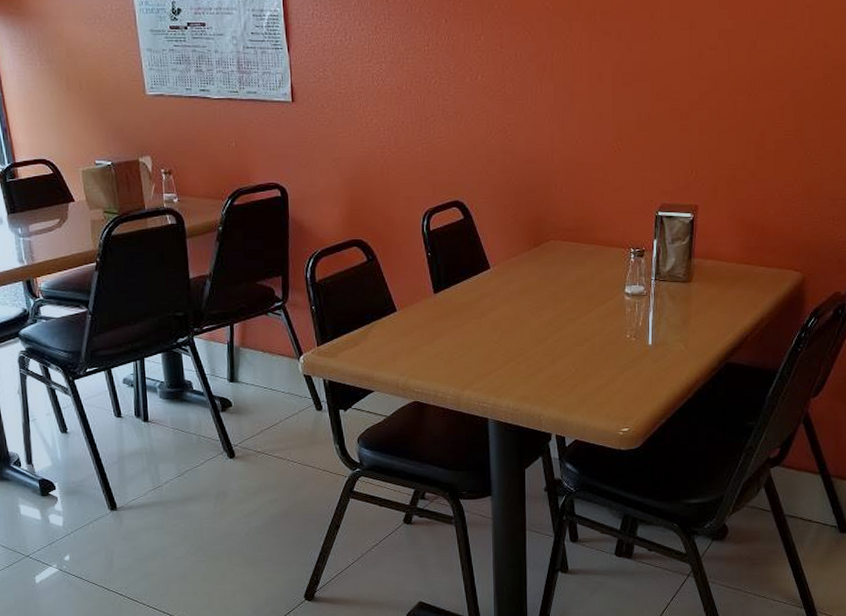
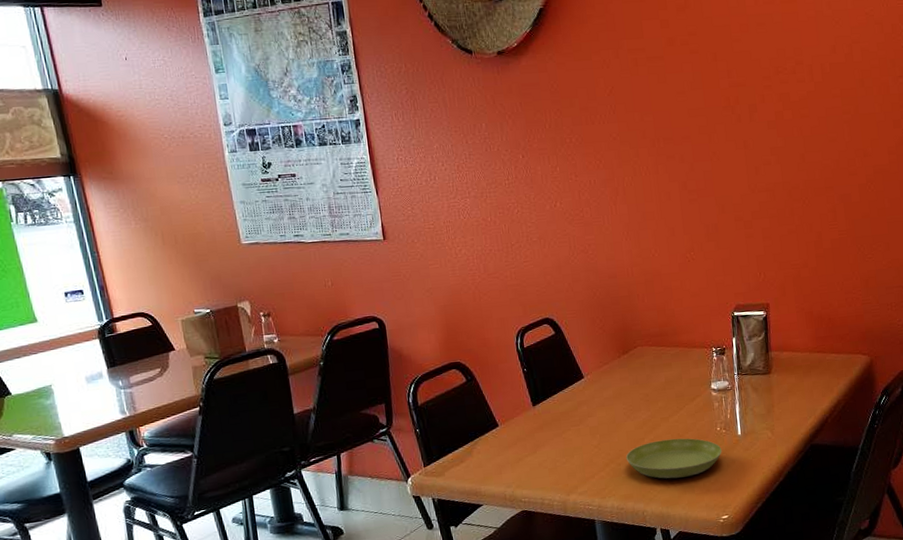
saucer: none [526,342,630,384] -> present [625,438,722,479]

